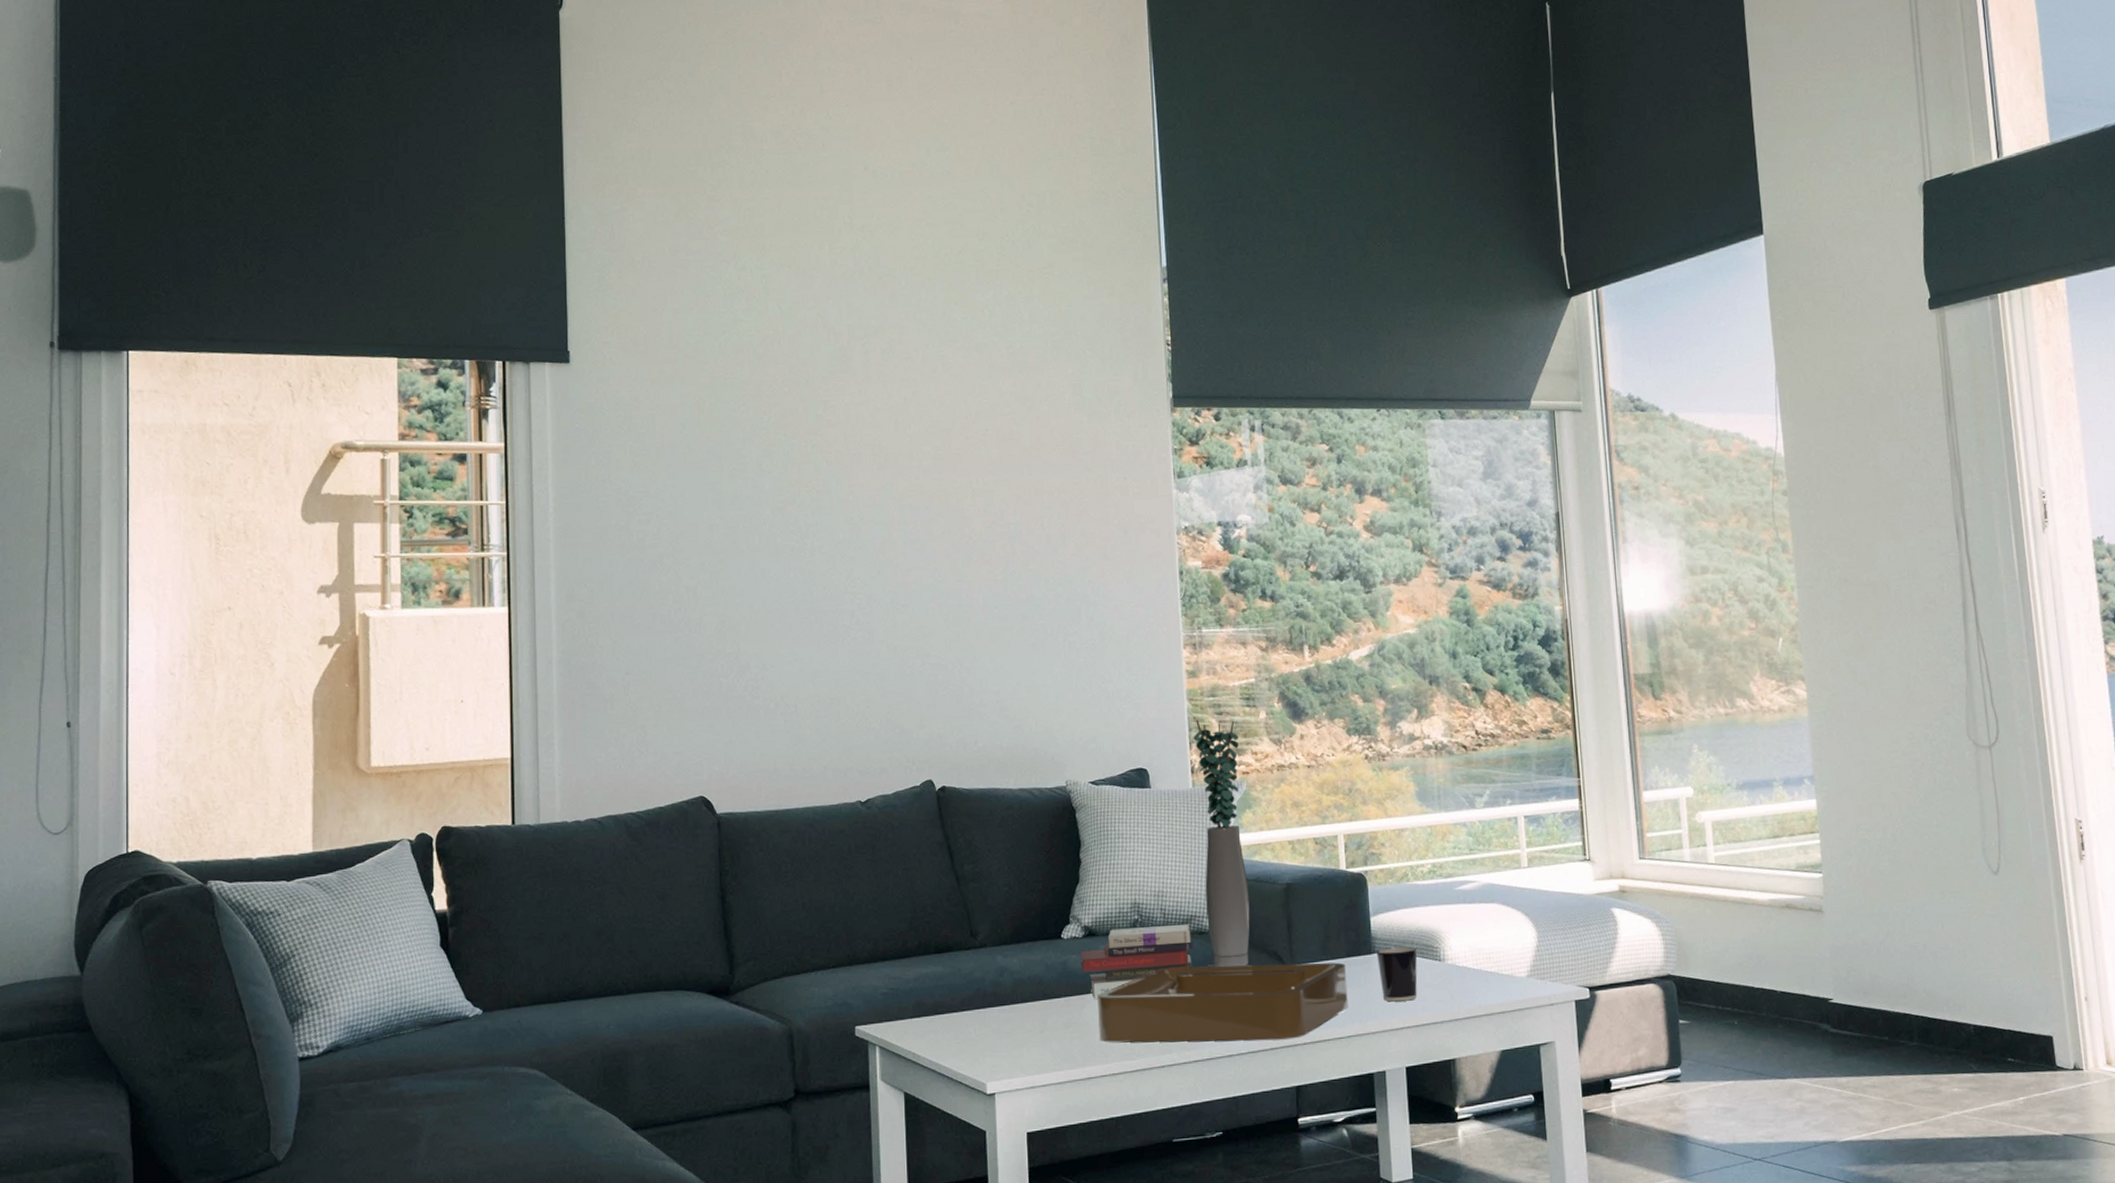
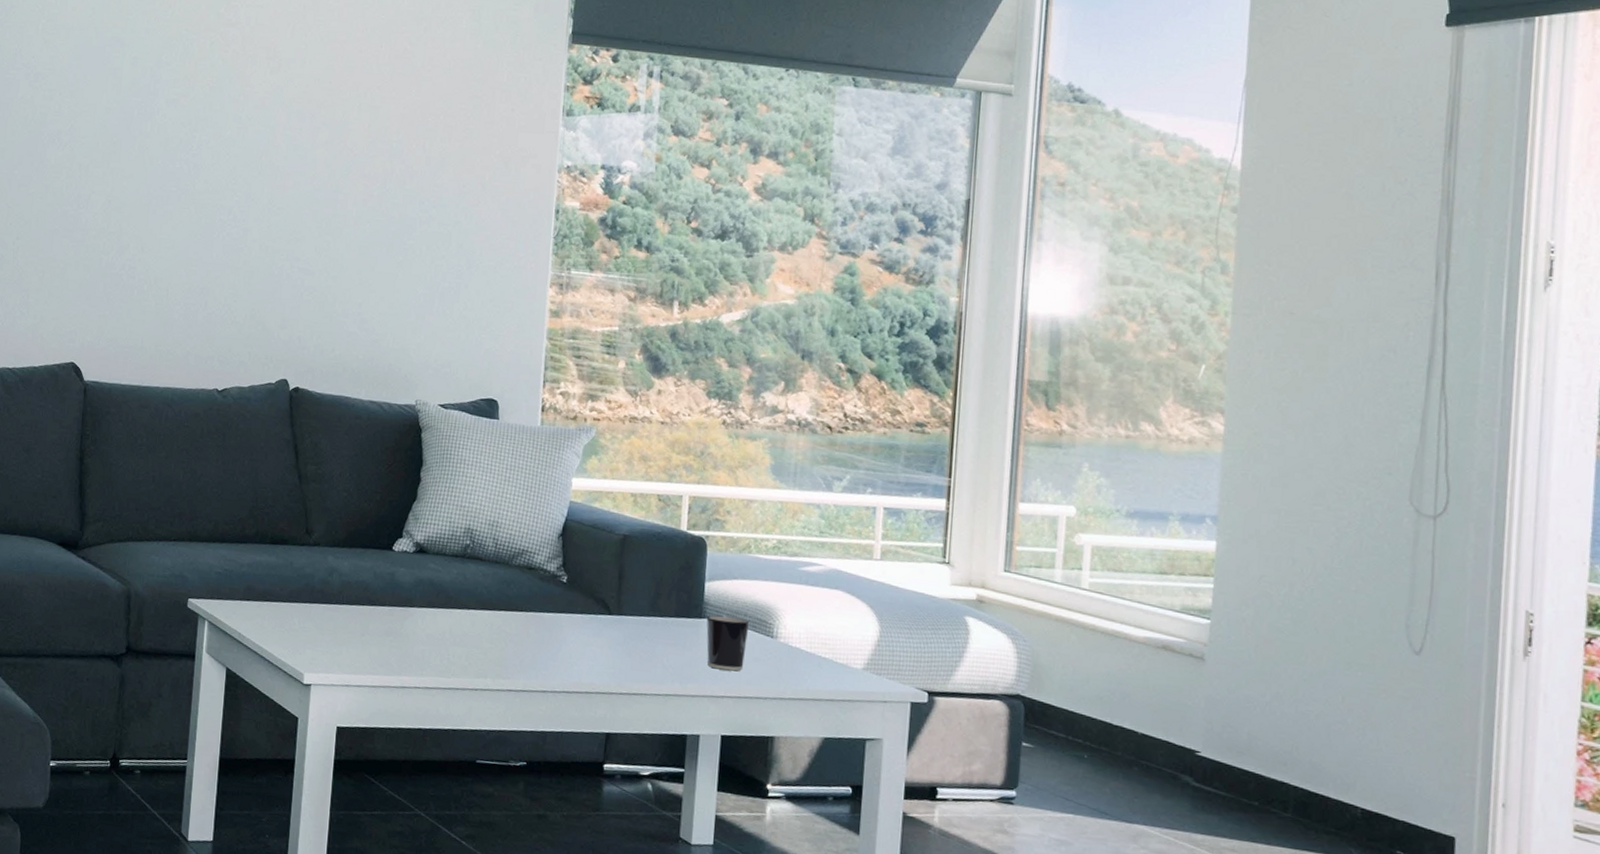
books: present [1080,923,1193,1000] -> none [408,550,521,615]
decorative tray: present [1097,962,1349,1043] -> none [417,596,674,687]
vase: present [1193,720,1250,967] -> none [538,359,595,608]

